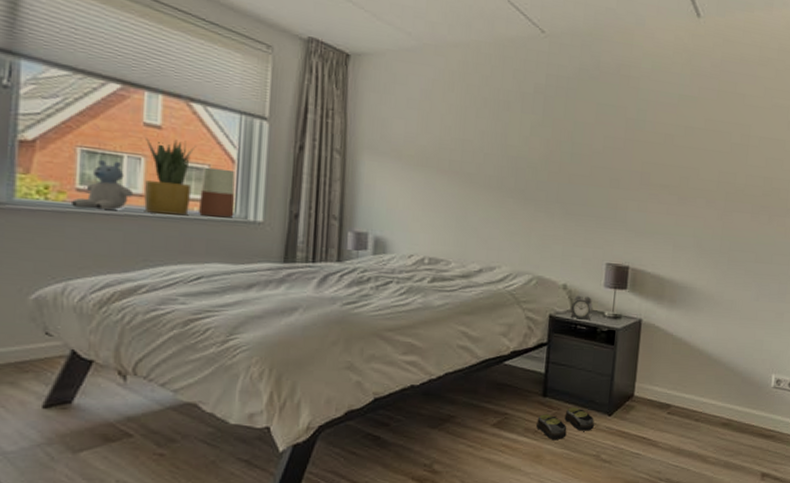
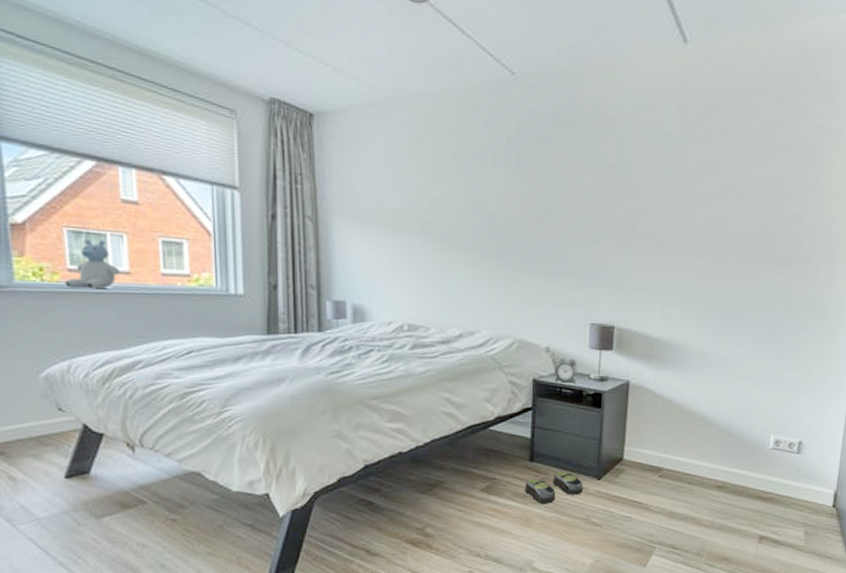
planter: present [144,138,196,216] -> none [125,214,173,291]
vase: present [199,167,235,218] -> none [181,241,216,292]

